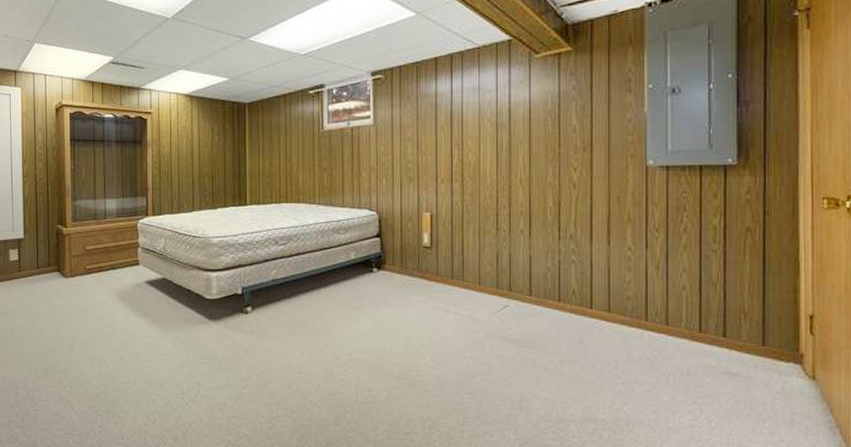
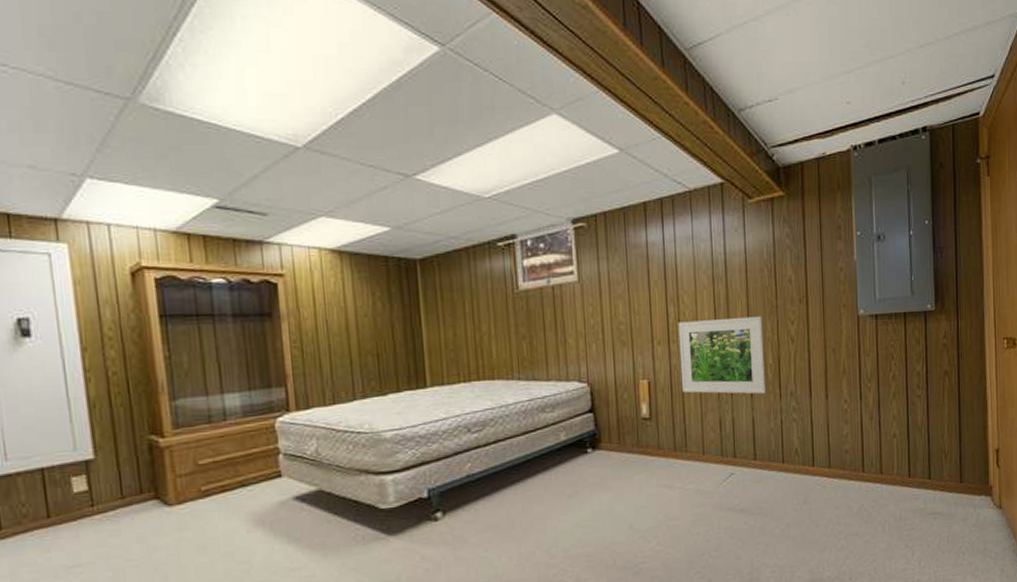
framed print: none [461,162,544,234] -> present [678,316,766,394]

